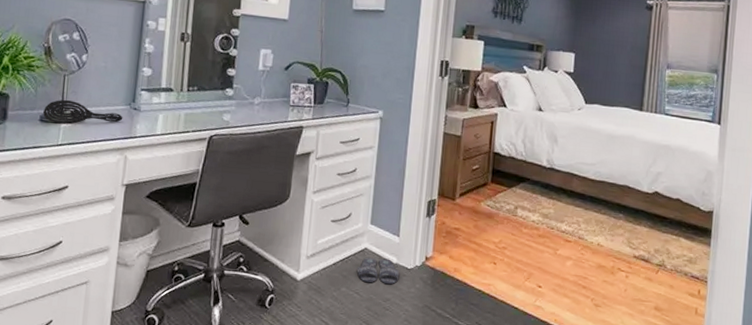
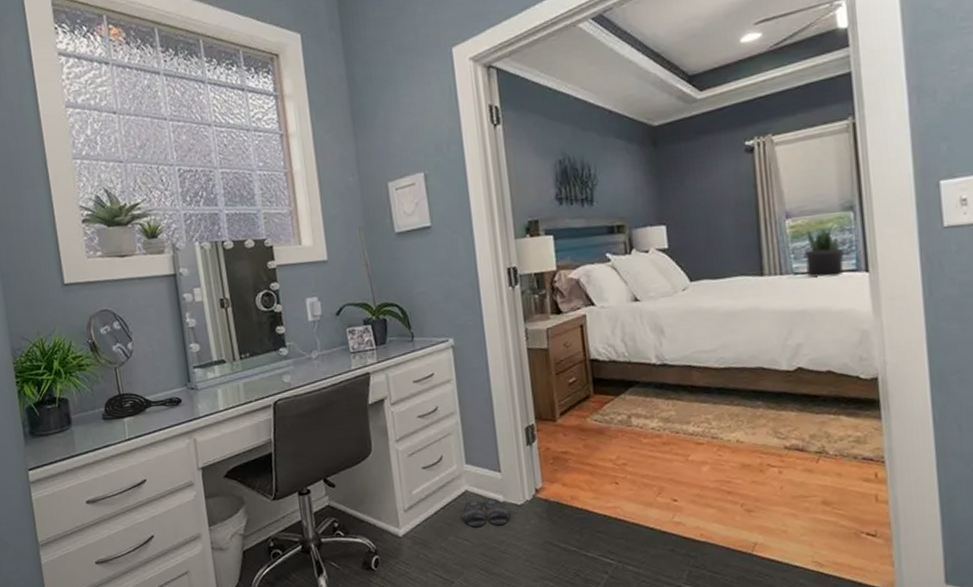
planter: none [675,80,706,123] -> present [804,229,845,278]

